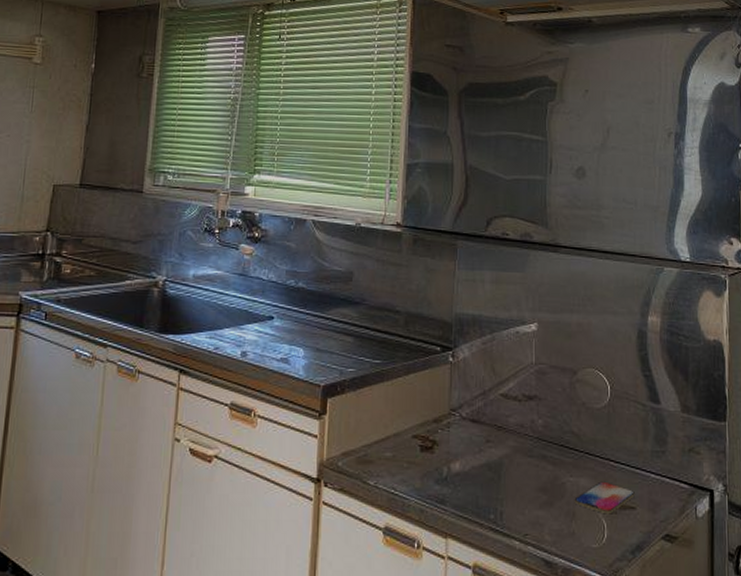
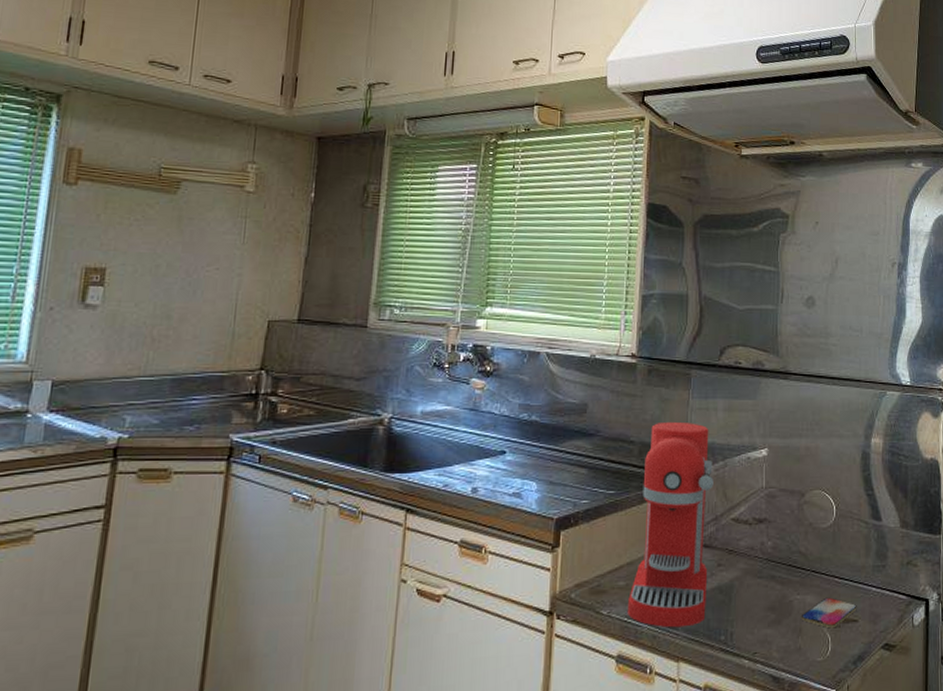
coffee maker: none [394,292,481,503] -> present [627,421,714,628]

